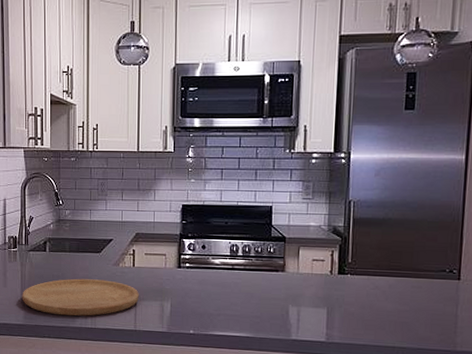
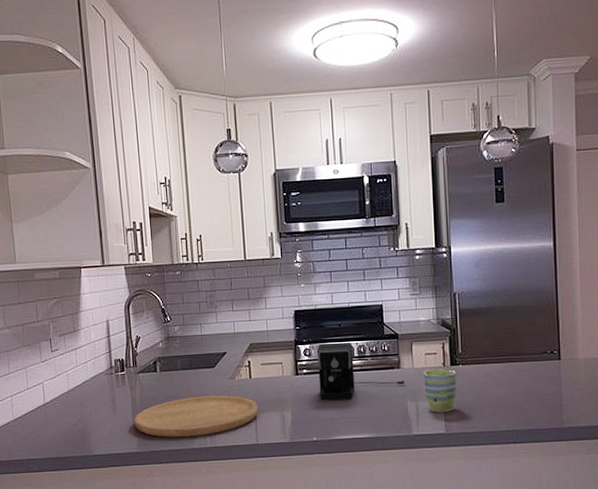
coffee maker: none [200,239,288,298] -> present [317,342,405,400]
mug: none [307,275,344,321] -> present [423,369,457,413]

